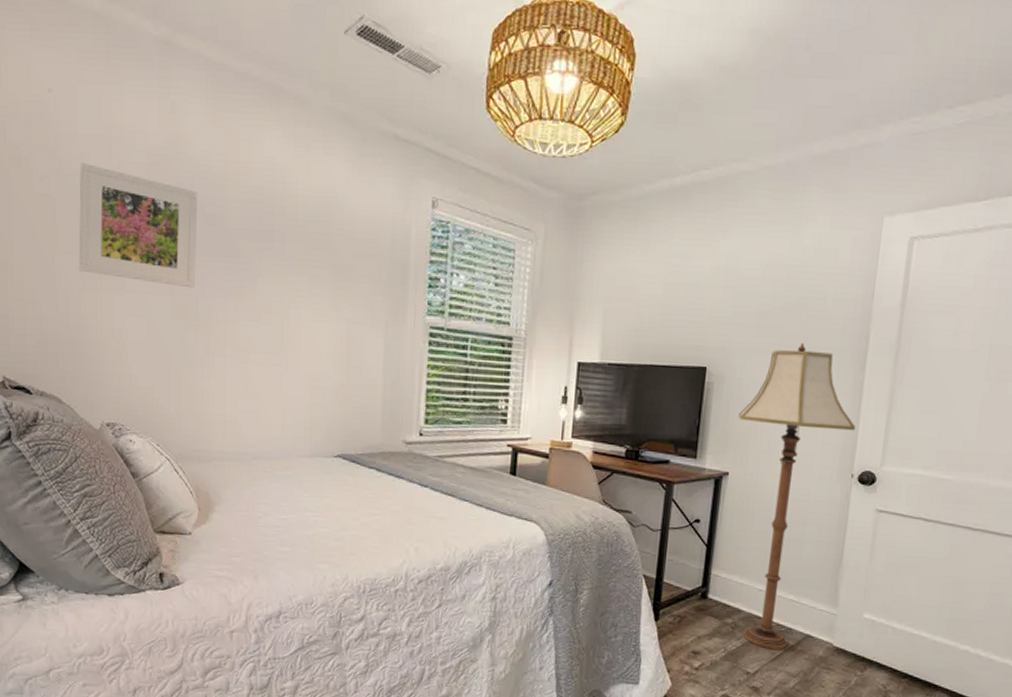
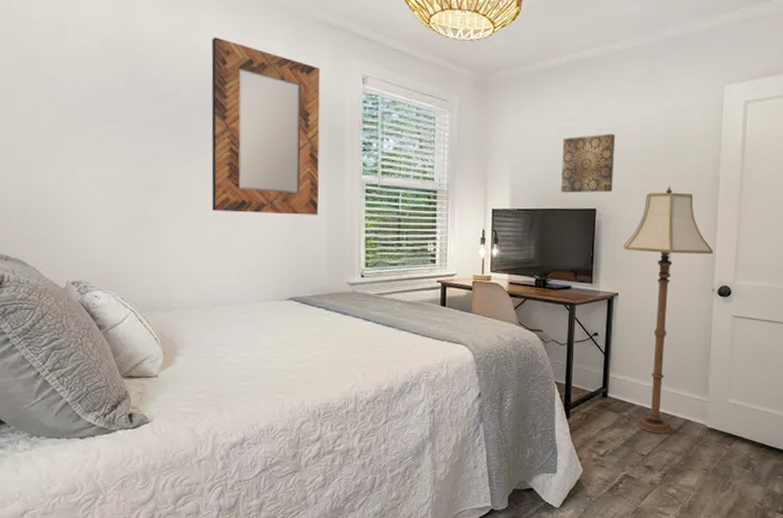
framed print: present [78,162,198,288] -> none [36,47,152,158]
home mirror: none [258,151,384,361] -> present [211,37,320,215]
wall art: none [664,275,737,348] -> present [561,134,616,193]

